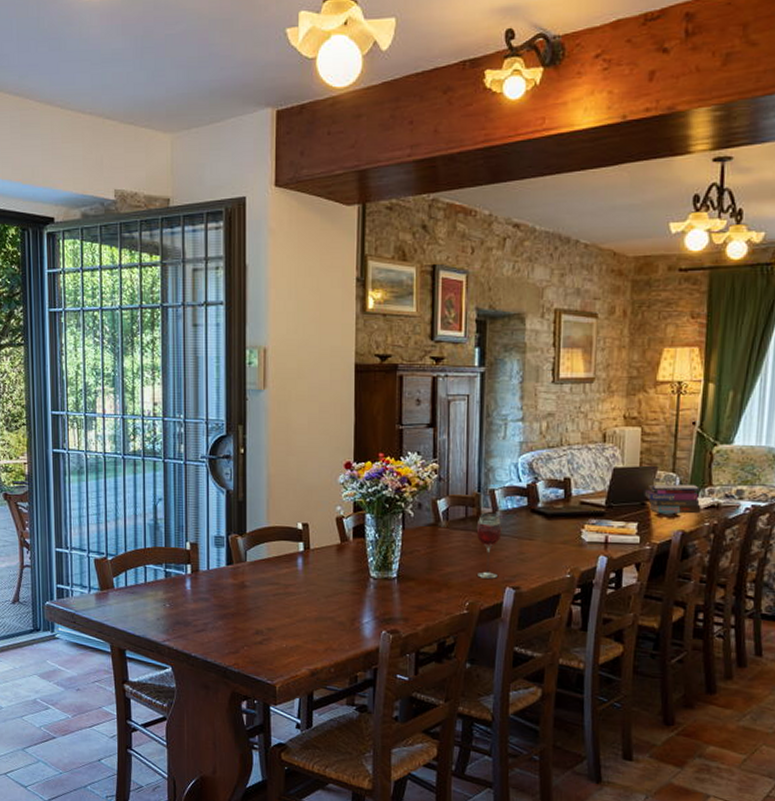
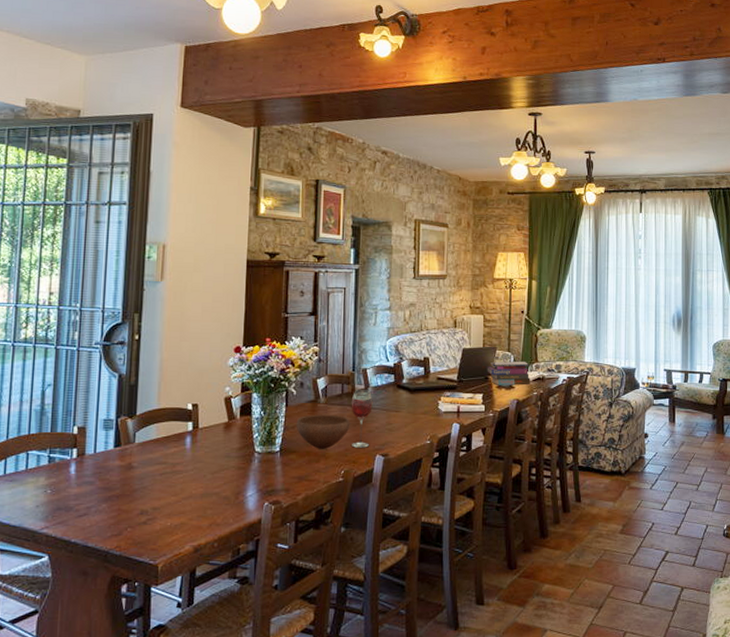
bowl: none [414,539,476,578] -> present [296,414,350,449]

